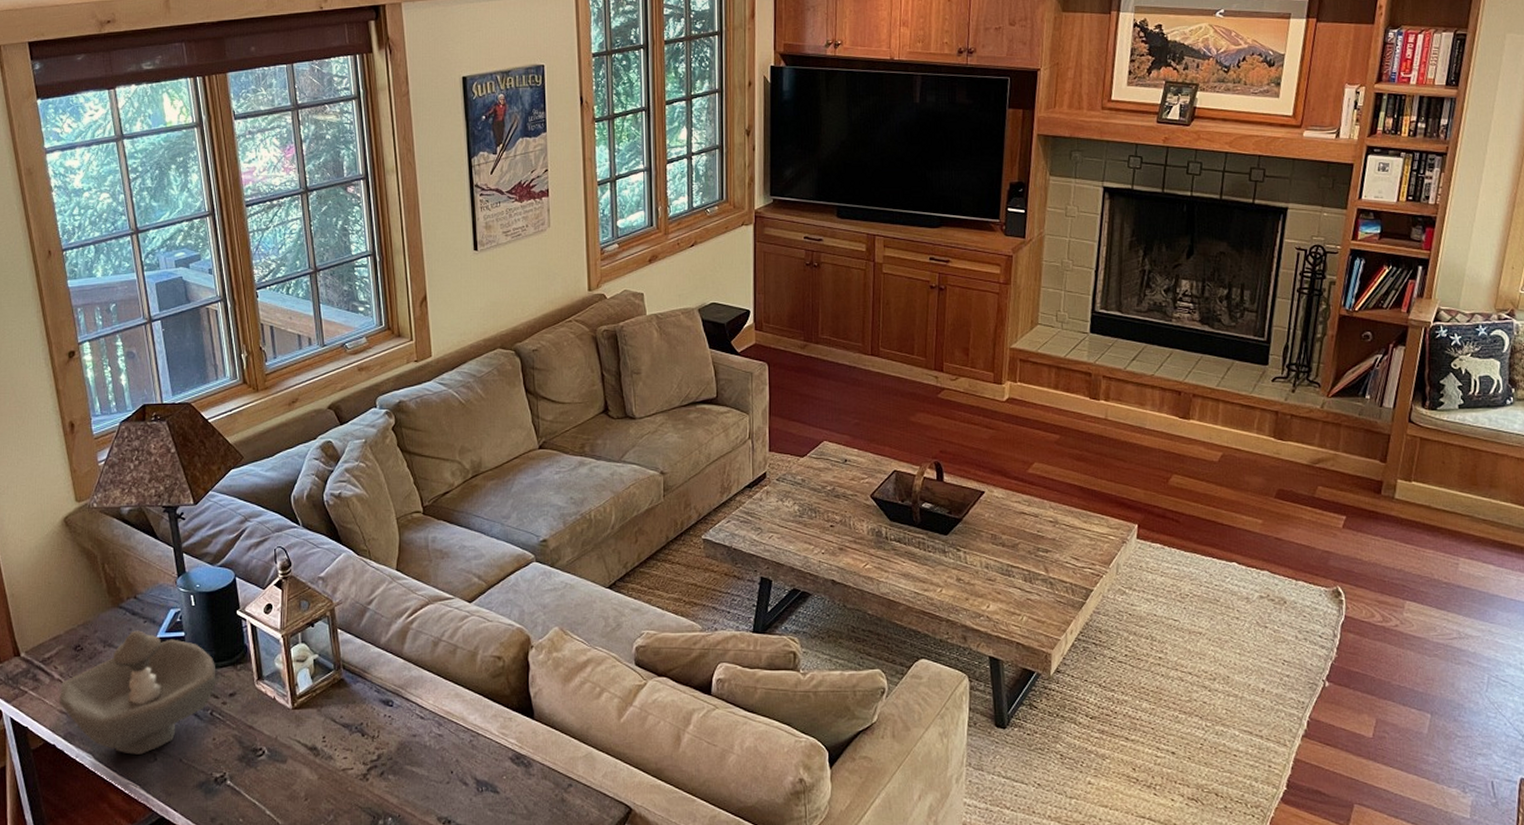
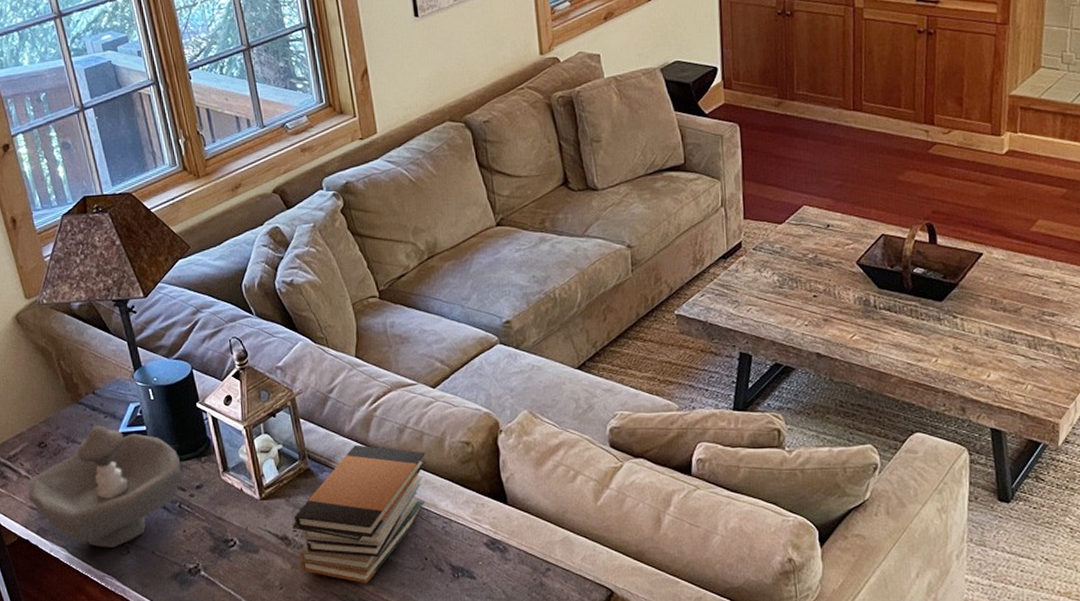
book stack: none [323,656,459,797] -> present [293,444,427,584]

